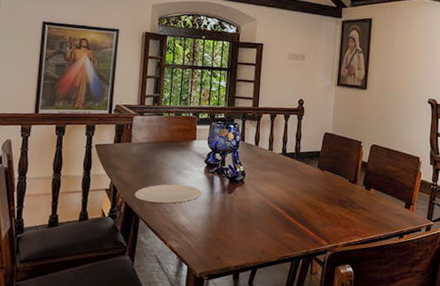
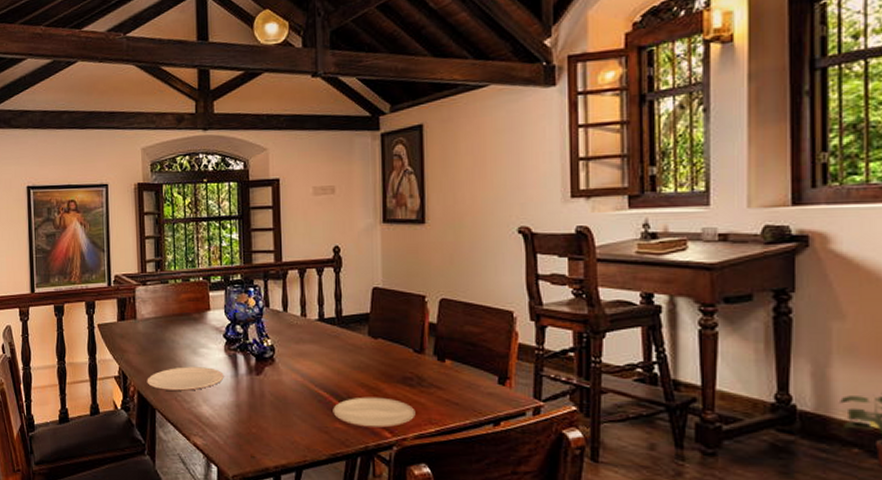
plate: none [285,214,346,238] -> present [333,397,416,428]

